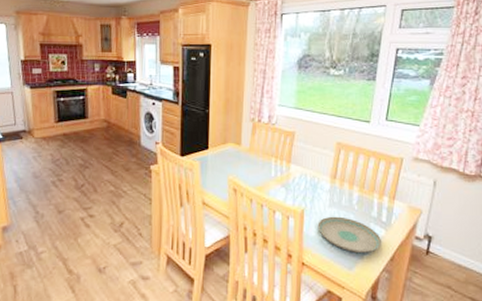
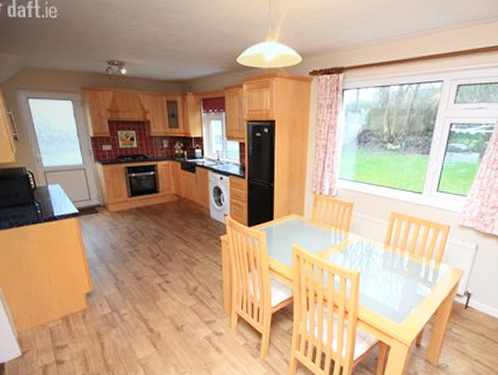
plate: present [317,216,382,253] -> none [371,278,428,308]

